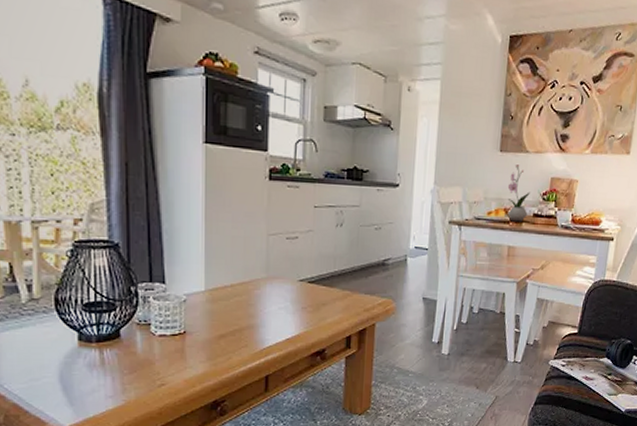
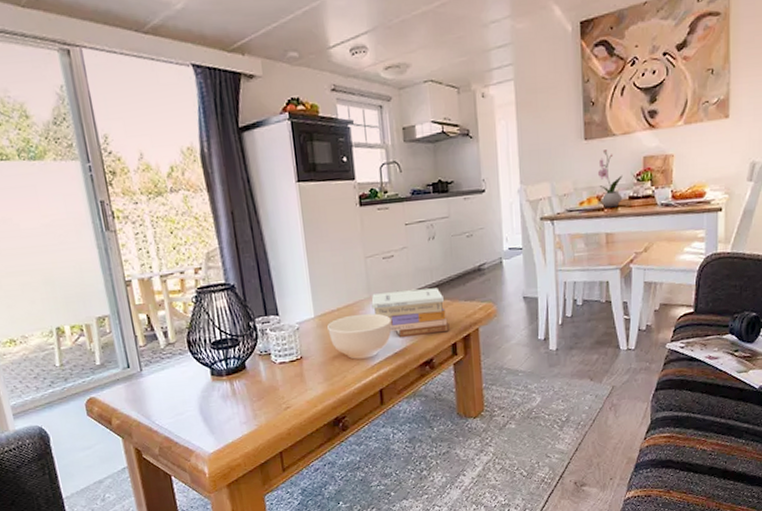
bowl: none [218,293,287,341] -> present [327,313,392,360]
books: none [268,274,347,325] -> present [371,288,450,338]

